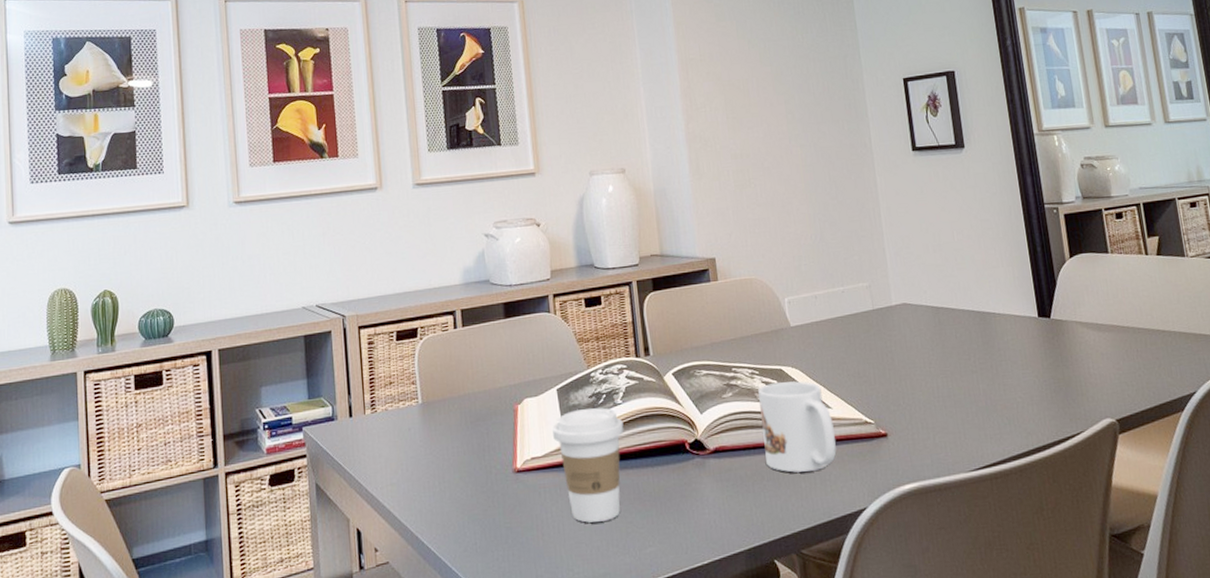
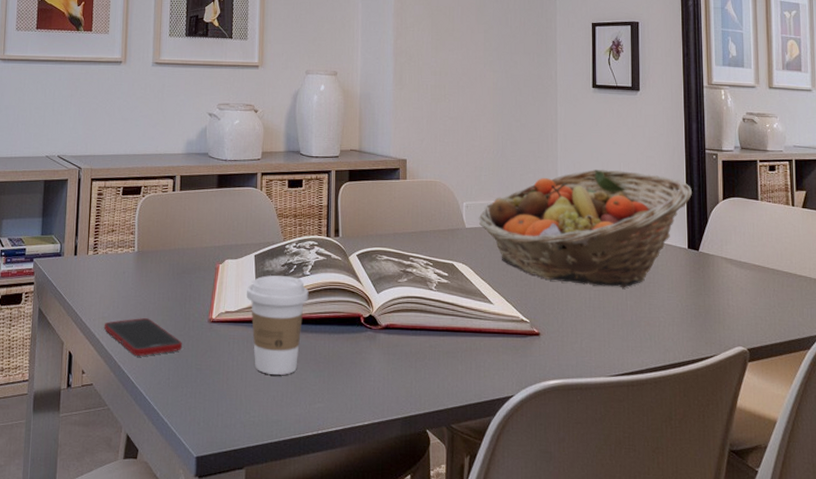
cell phone: none [393,478,487,523] -> present [103,318,183,356]
mug: present [758,381,837,473] -> none [430,275,493,357]
fruit basket: none [803,239,1036,373] -> present [478,170,693,288]

